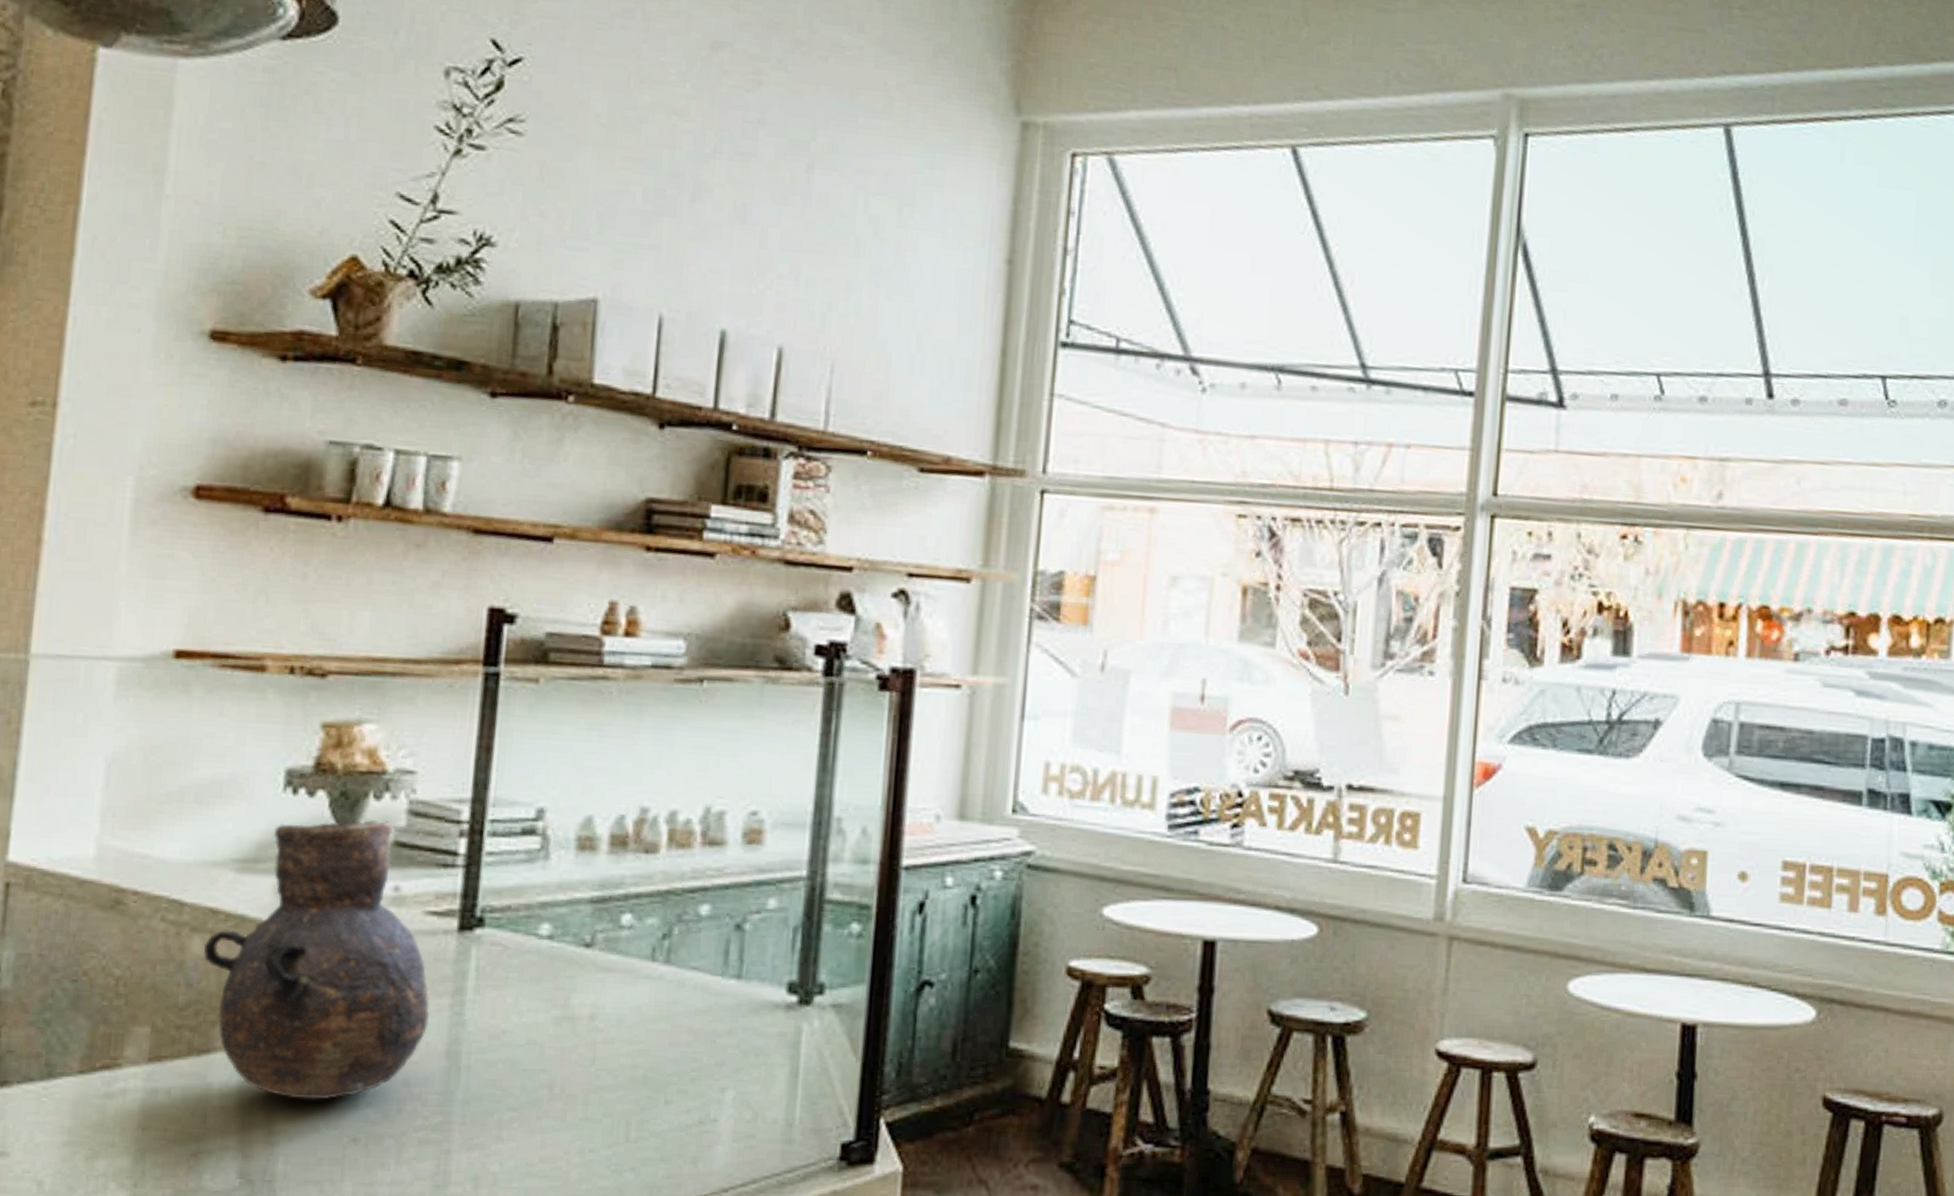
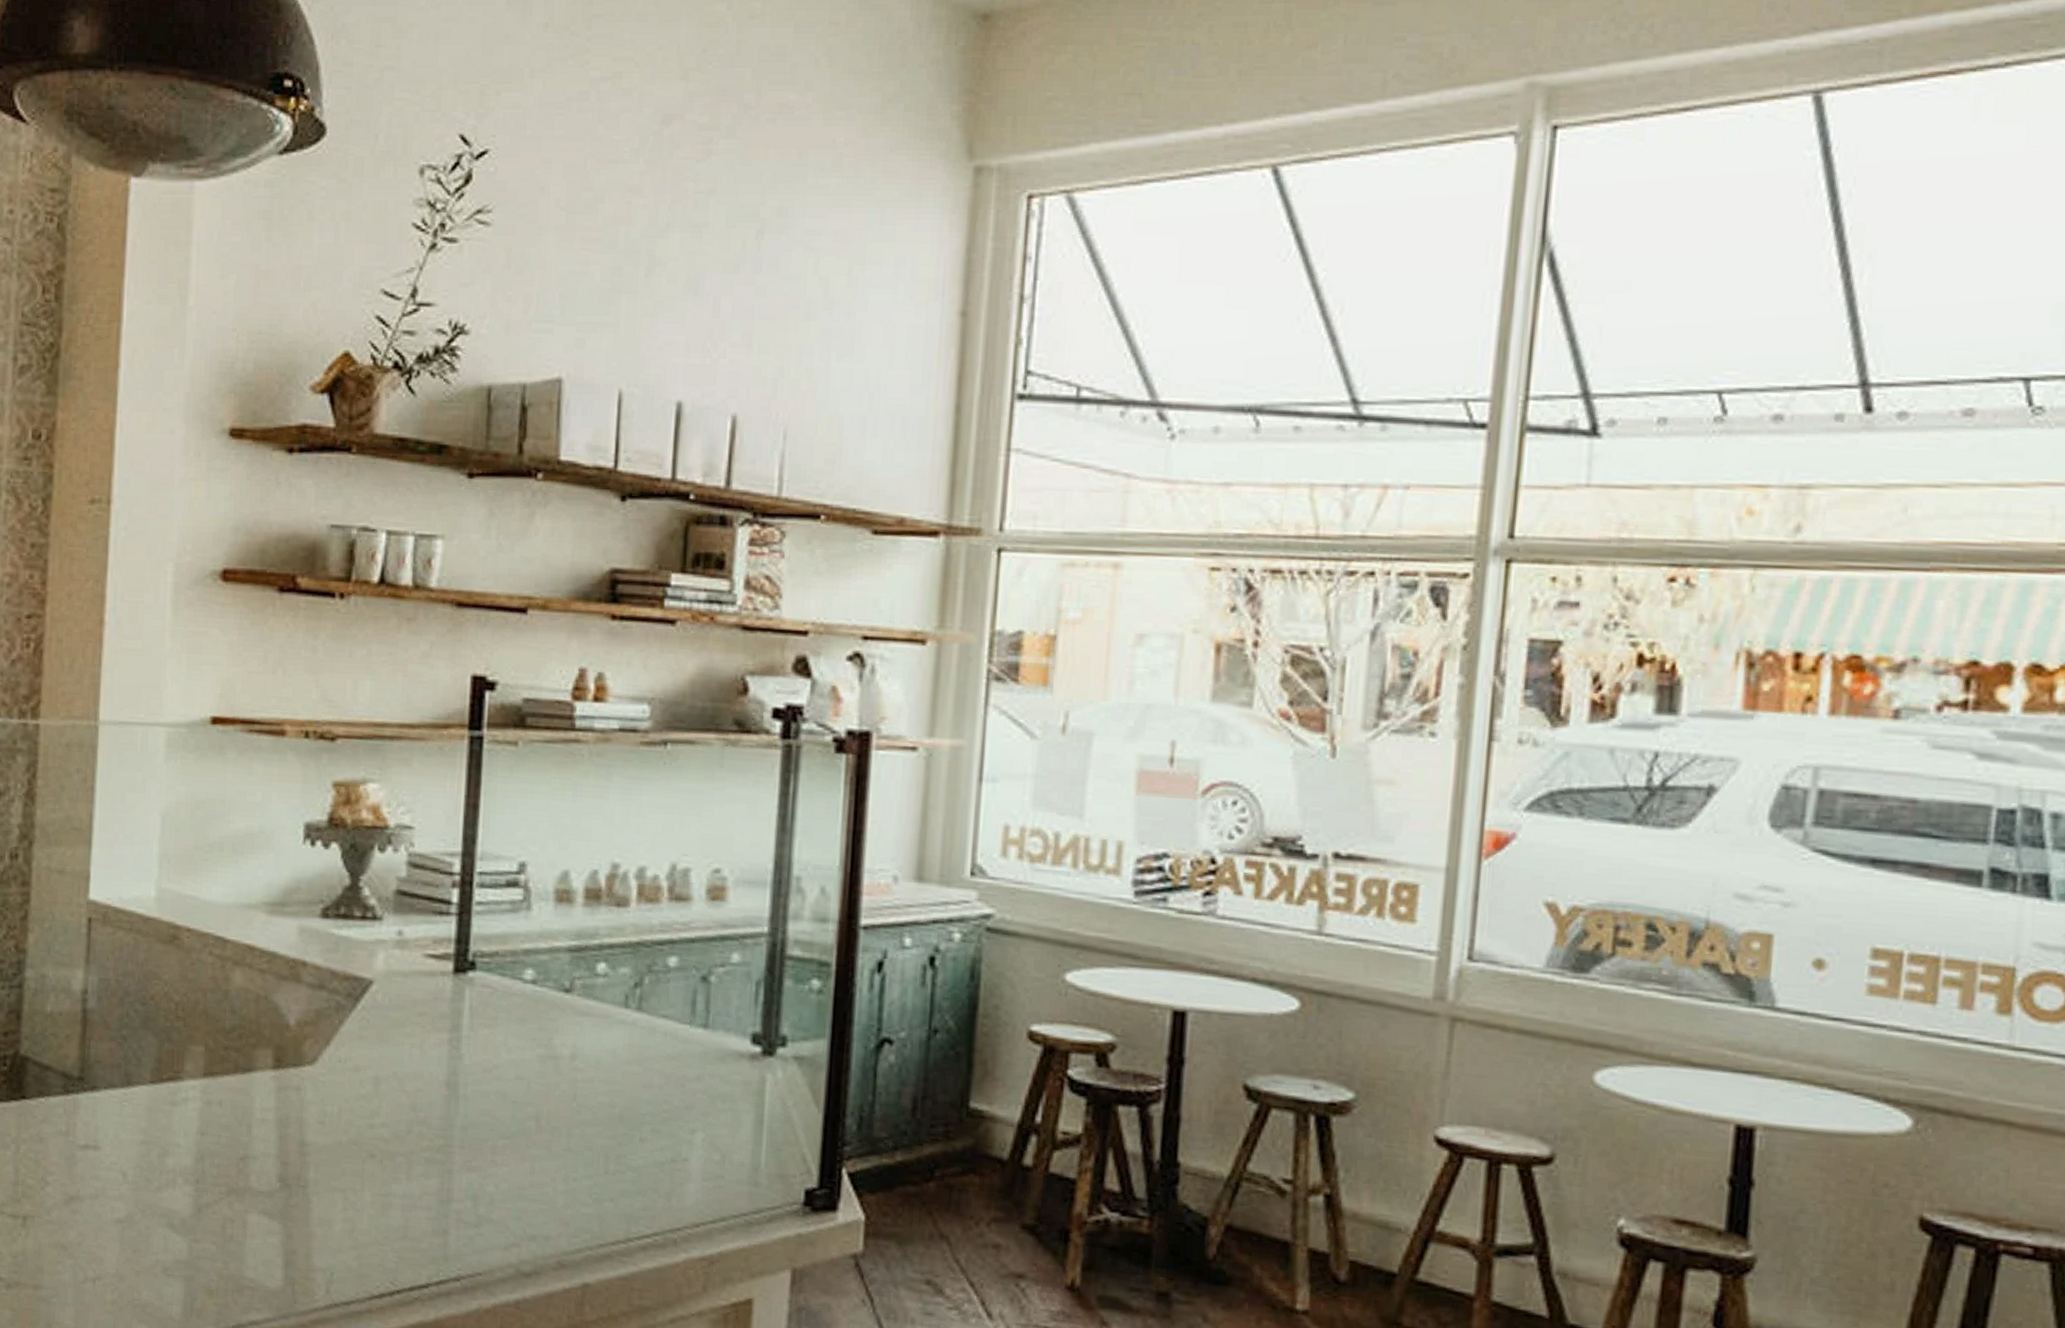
vase: present [203,819,430,1100] -> none [243,869,432,1118]

